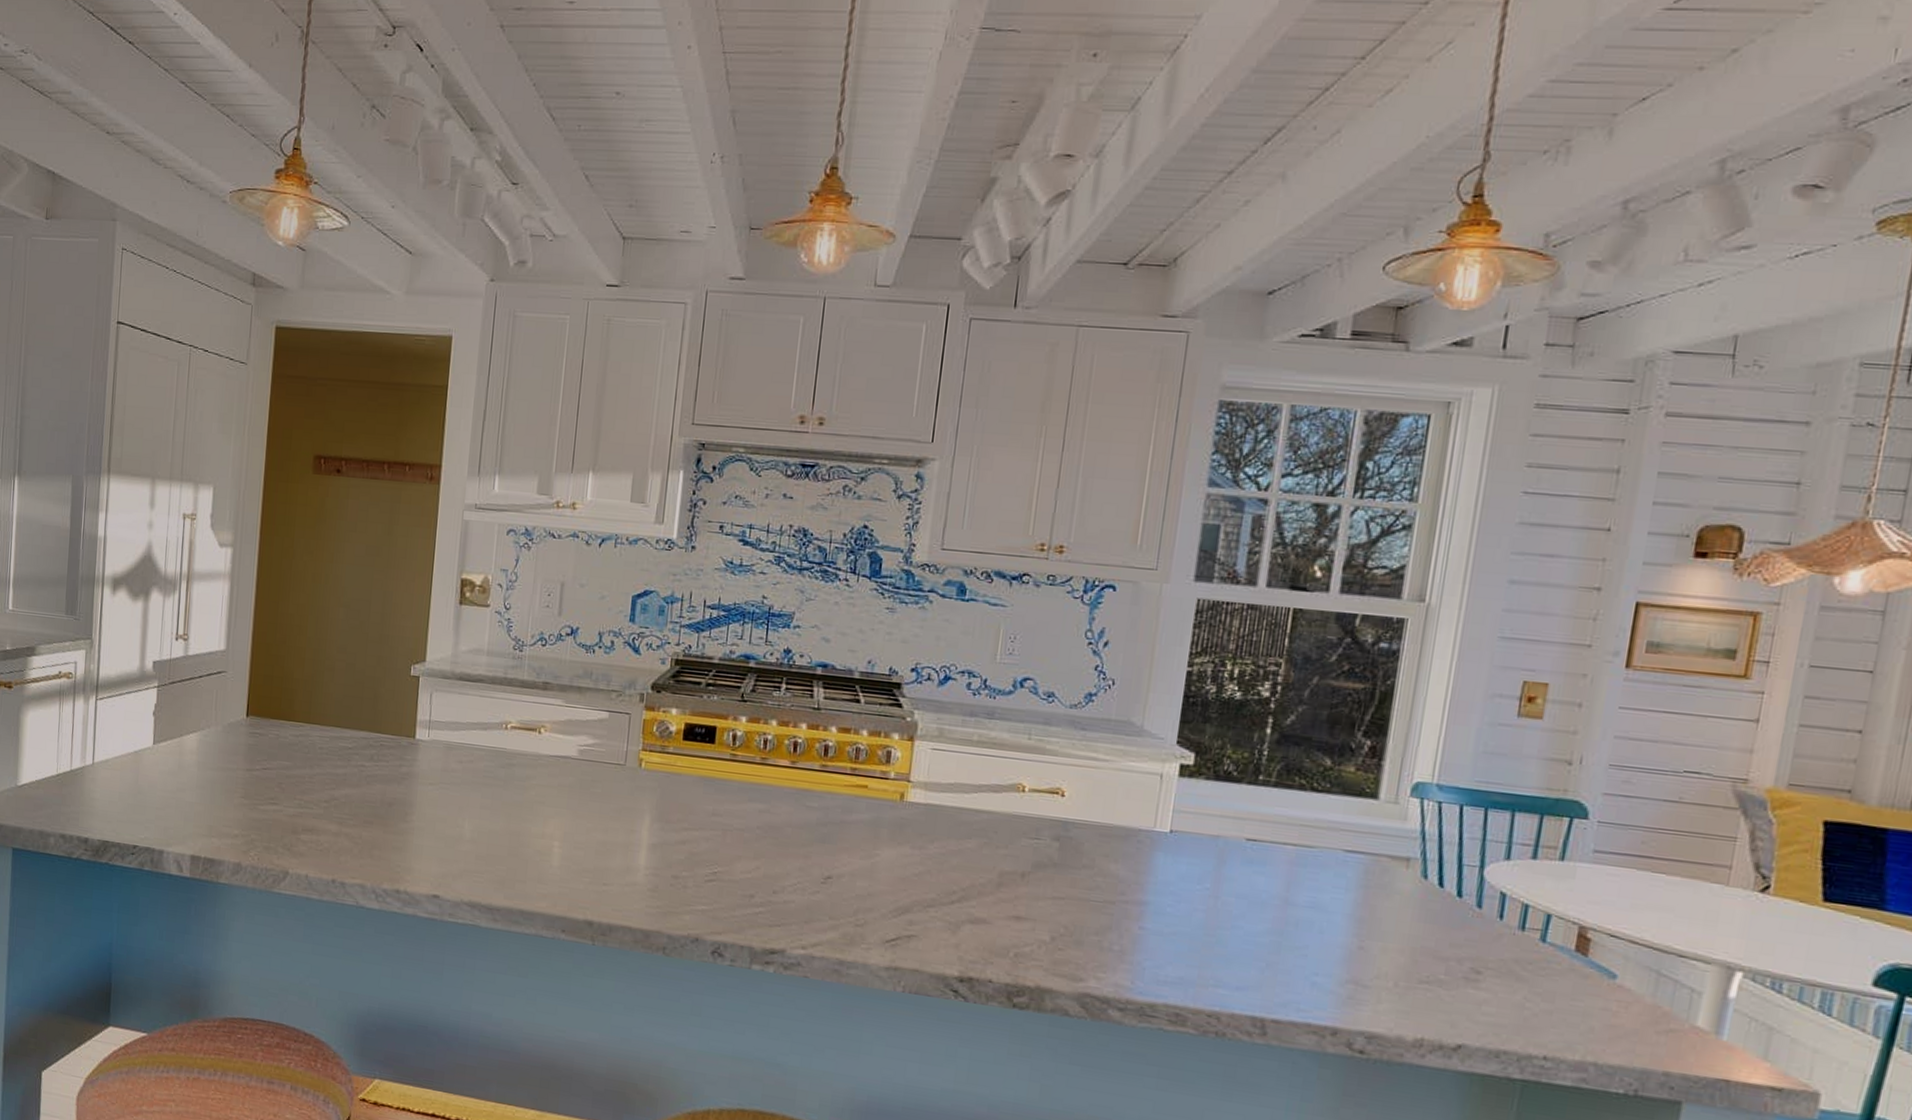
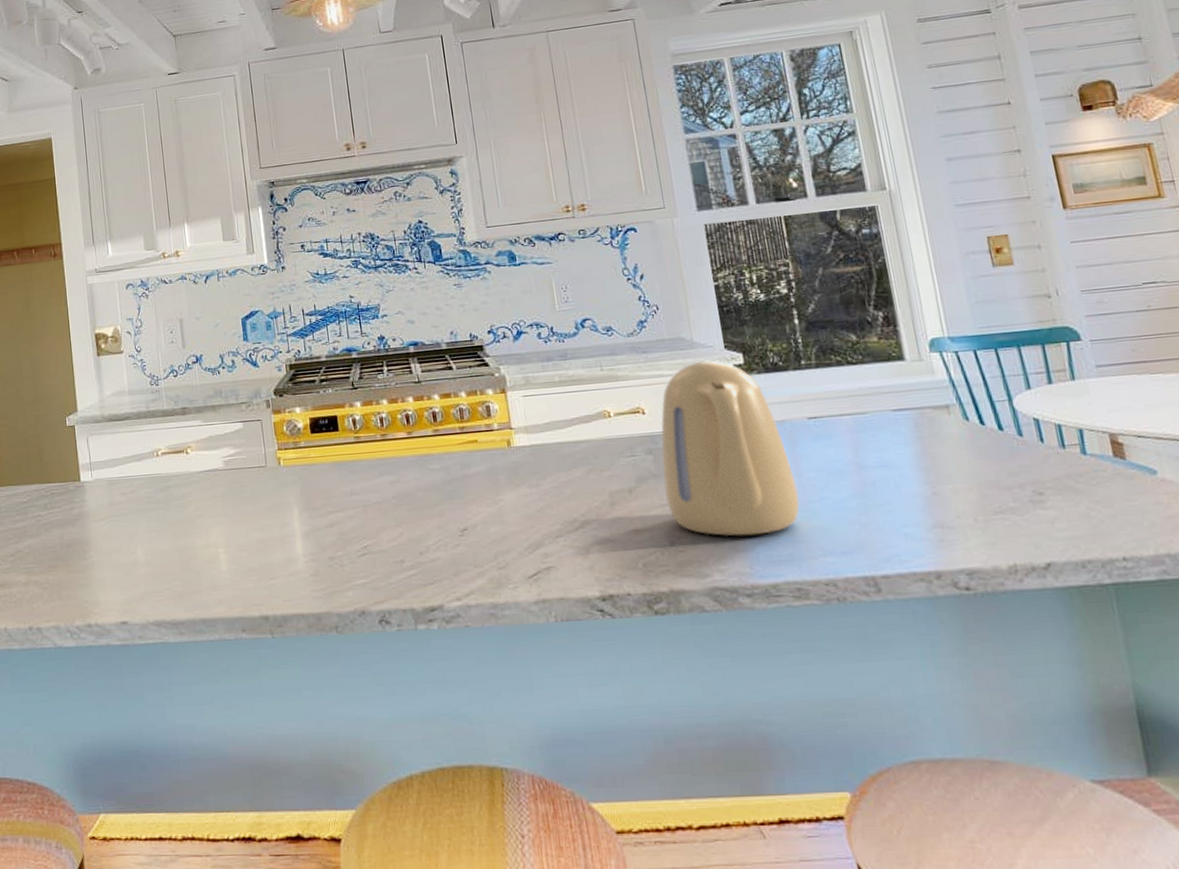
kettle: none [1059,752,1212,952] -> present [661,359,800,537]

